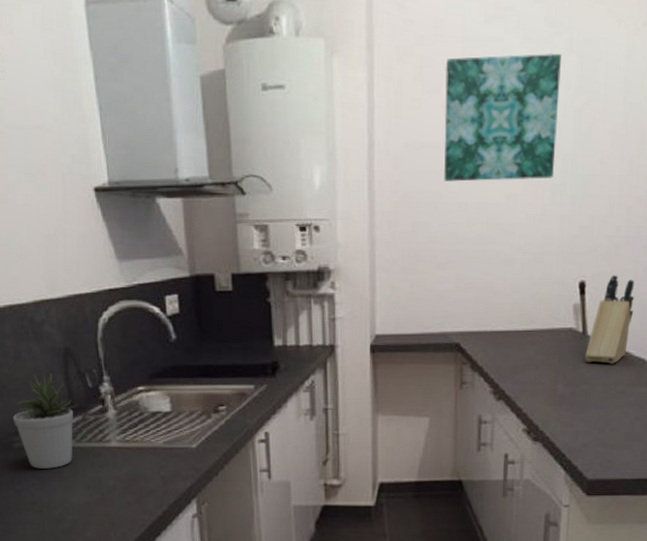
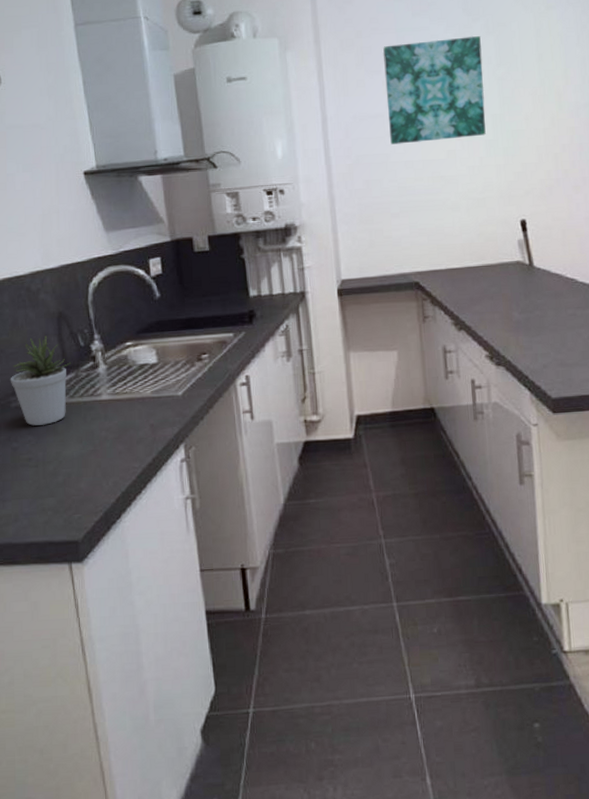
knife block: present [585,274,635,364] -> none [534,212,573,290]

